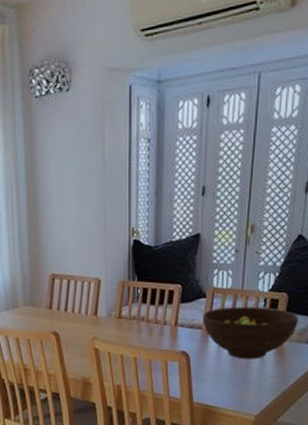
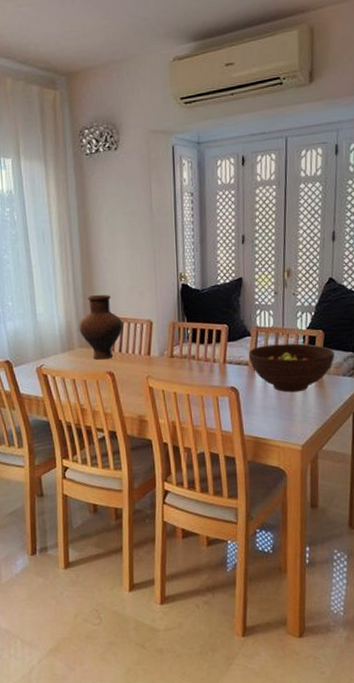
vase: none [24,251,70,319] -> present [79,295,123,360]

